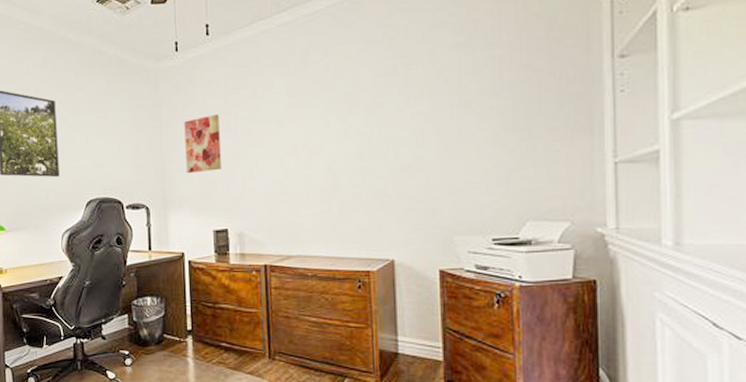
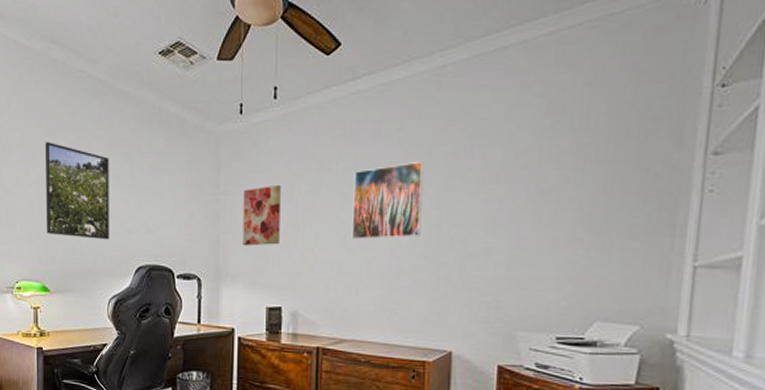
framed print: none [286,82,354,161] -> present [351,160,424,240]

